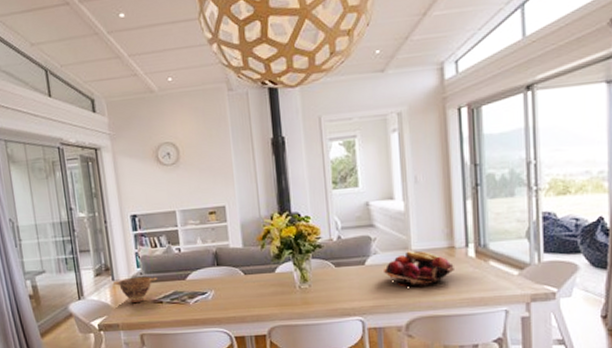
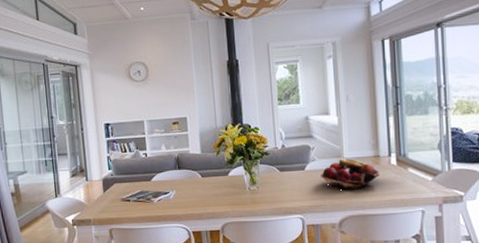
bowl: present [113,276,157,303] -> none [87,177,126,200]

